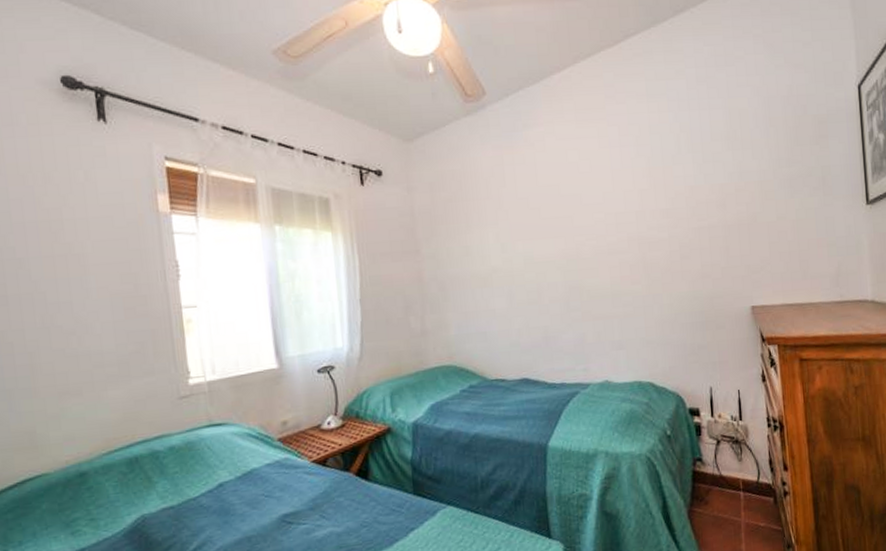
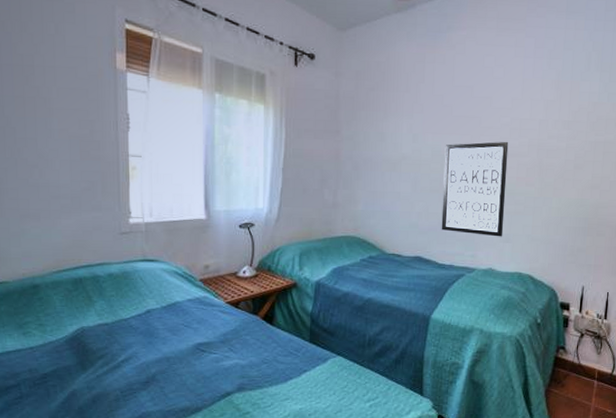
wall art: none [537,238,615,346] -> present [441,141,509,237]

